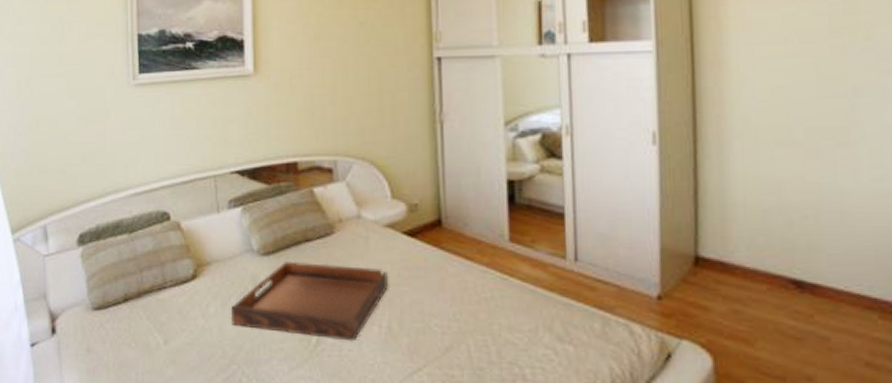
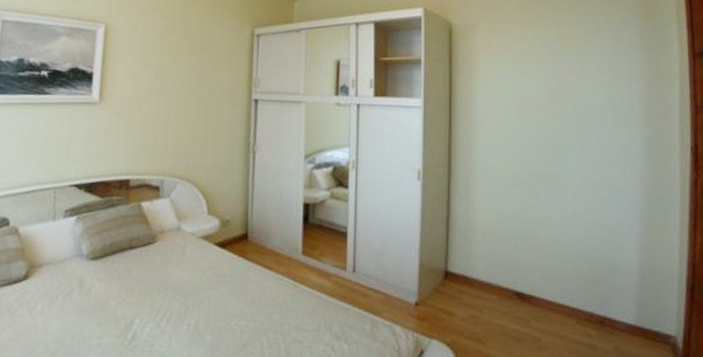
serving tray: present [230,261,389,342] -> none [55,265,200,338]

